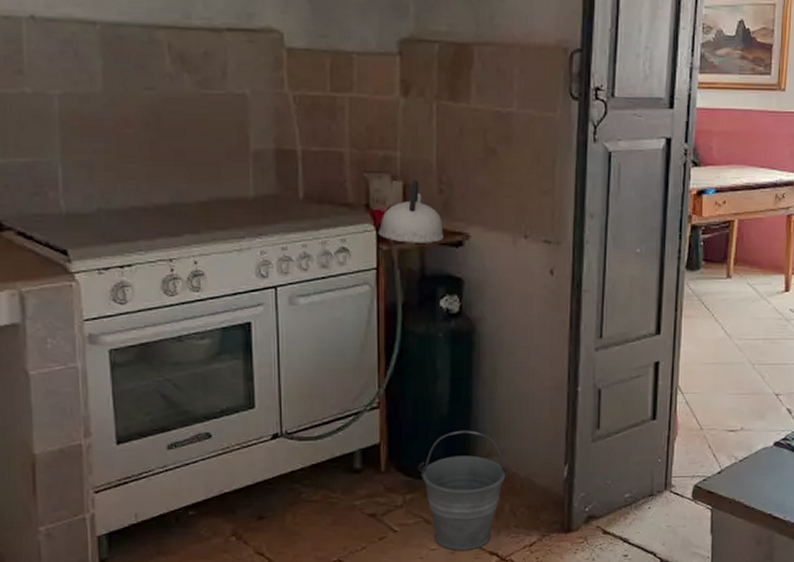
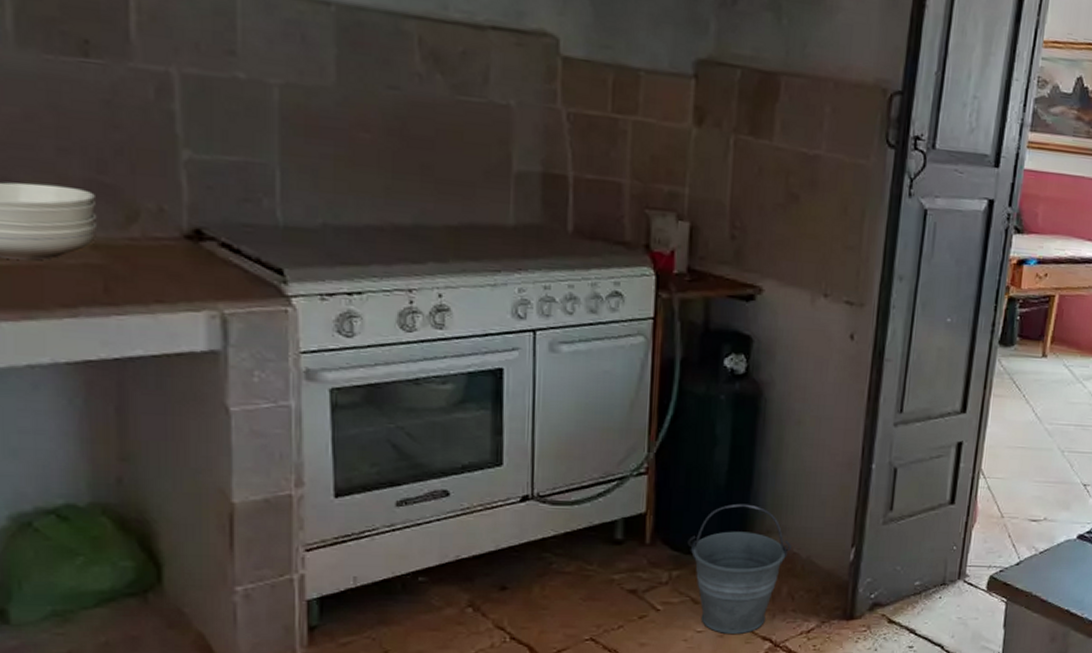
kettle: present [378,180,445,243] -> none [658,221,734,295]

